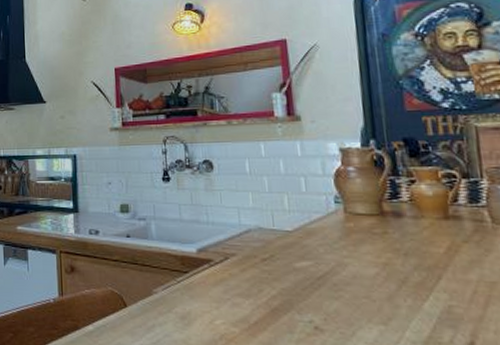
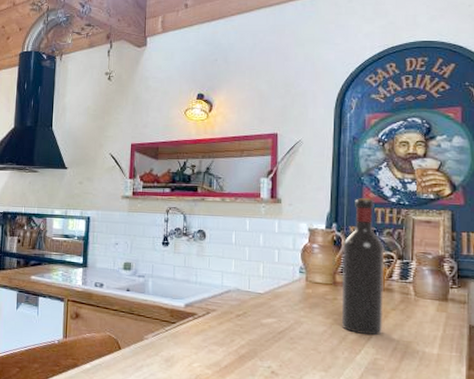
wine bottle: none [387,104,454,277] -> present [341,197,385,336]

